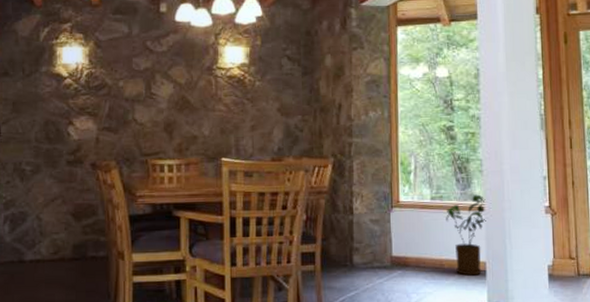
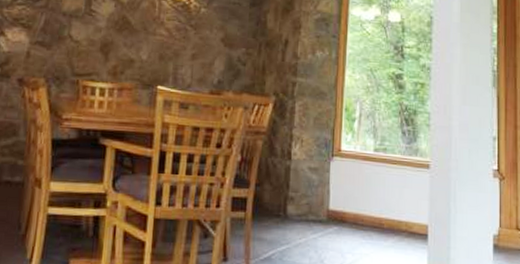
house plant: present [446,194,486,276] -> none [388,150,431,239]

